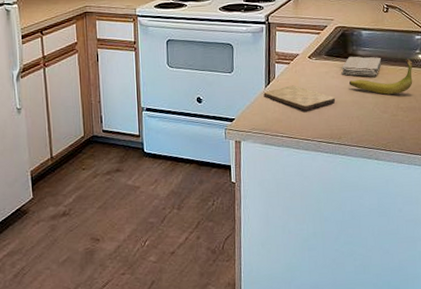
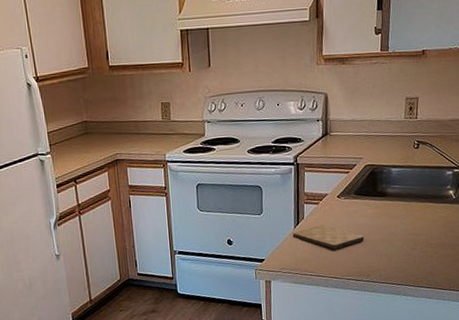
washcloth: present [342,56,382,76] -> none [371,194,412,214]
banana: present [348,59,413,95] -> none [378,195,444,232]

